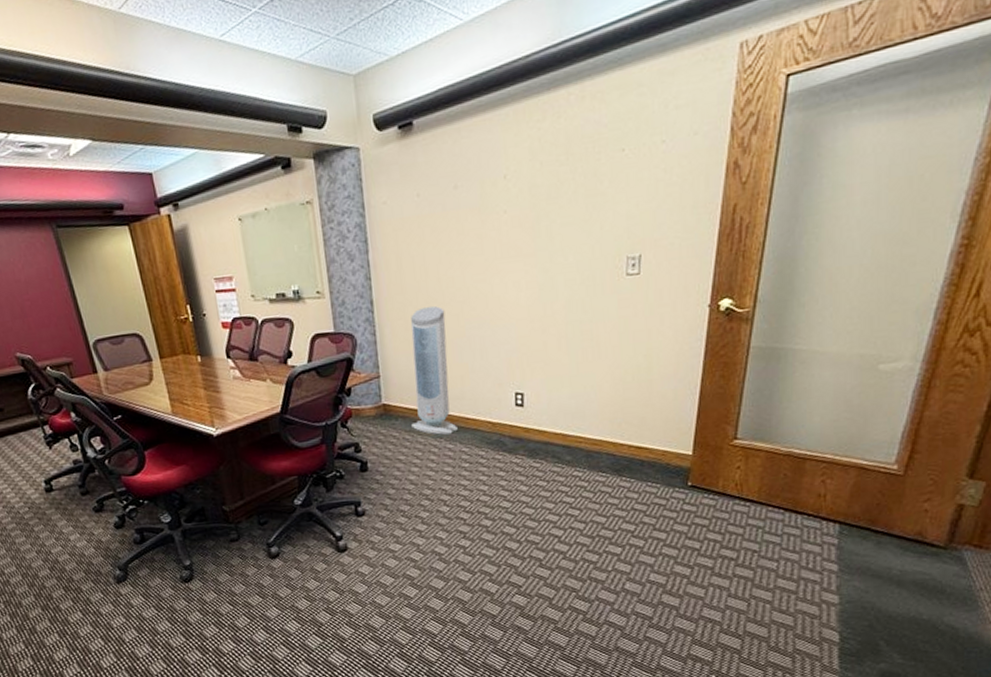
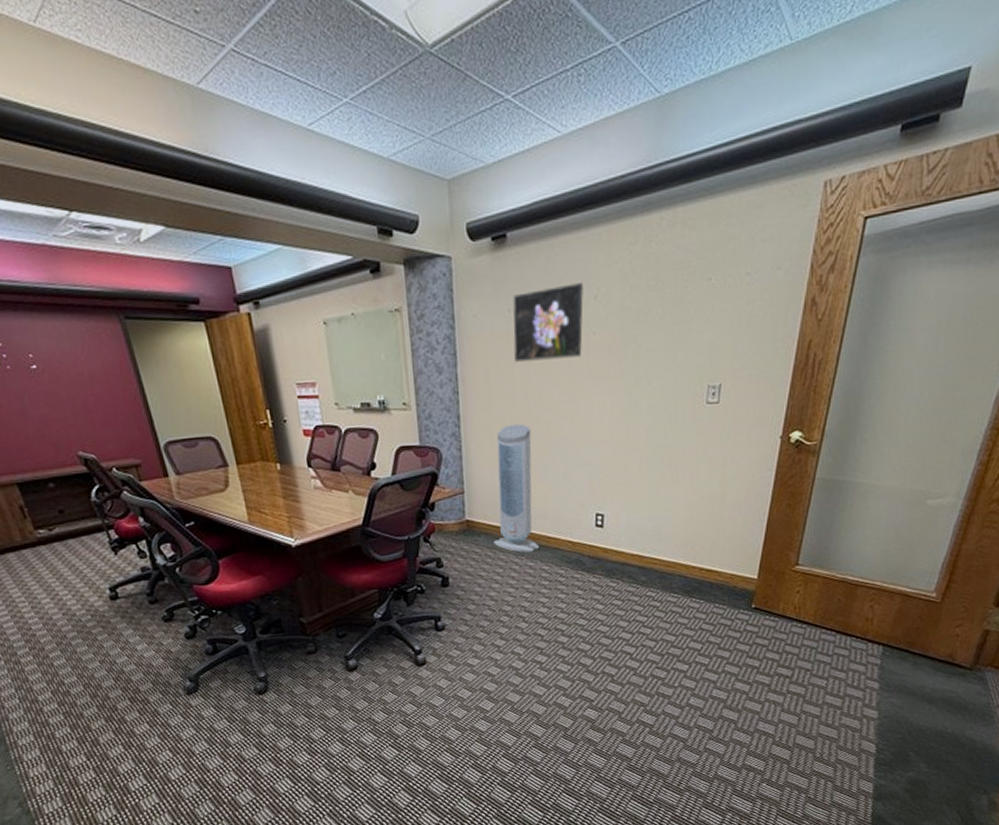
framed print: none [421,163,494,245] -> present [513,283,584,362]

